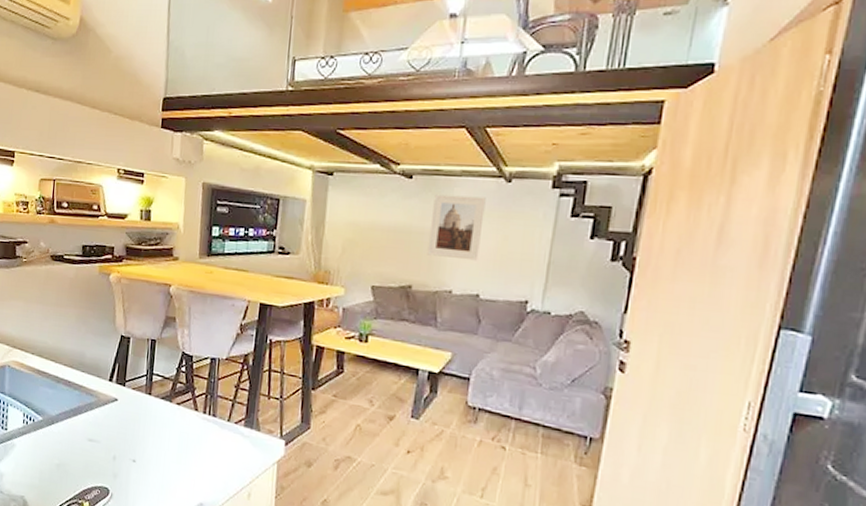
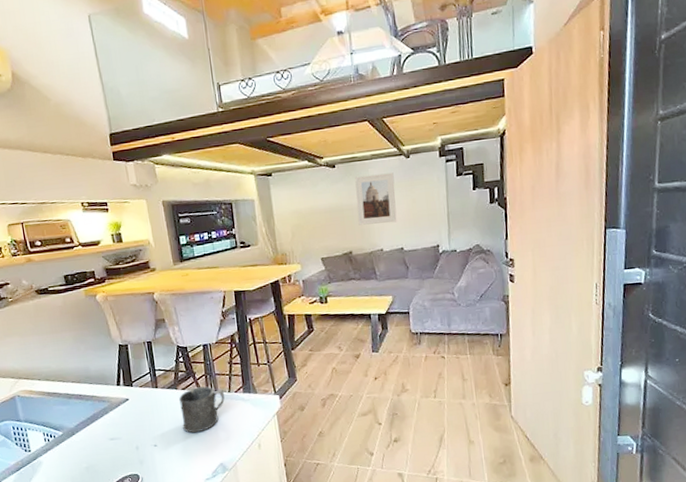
mug: none [167,405,222,460] -> present [178,386,225,433]

